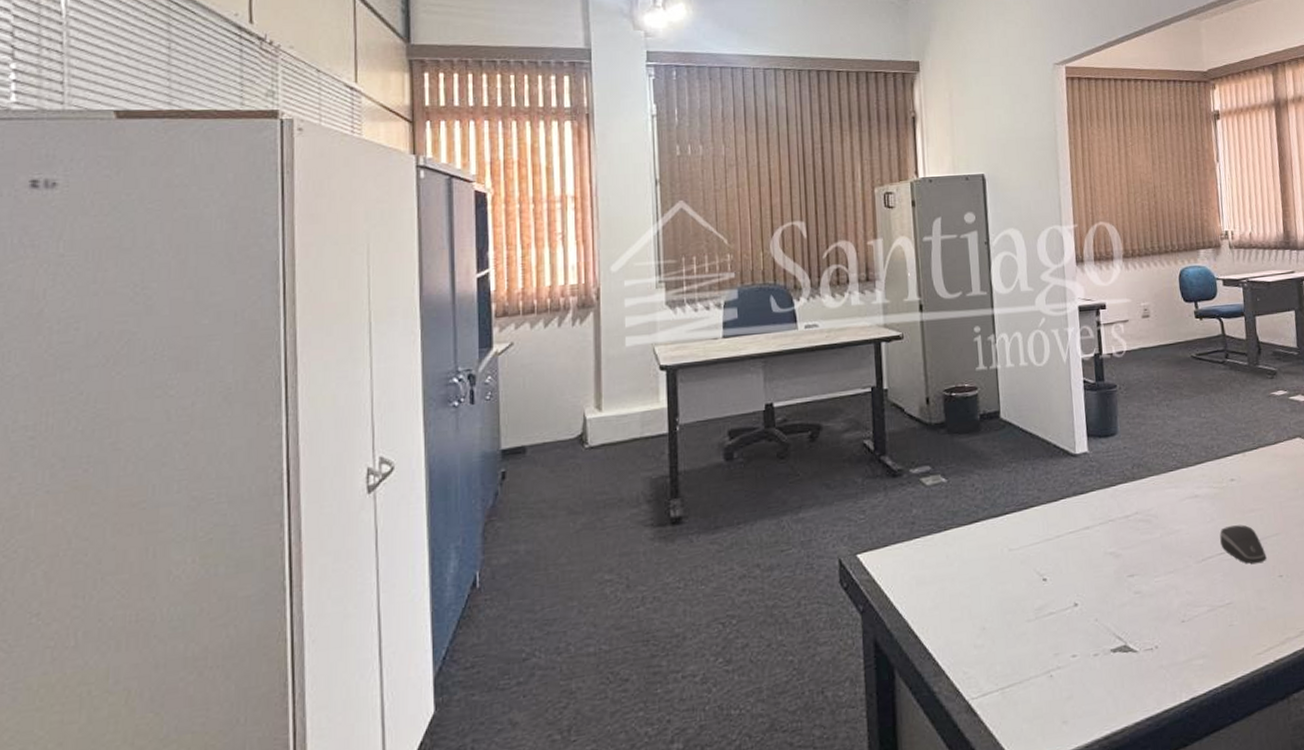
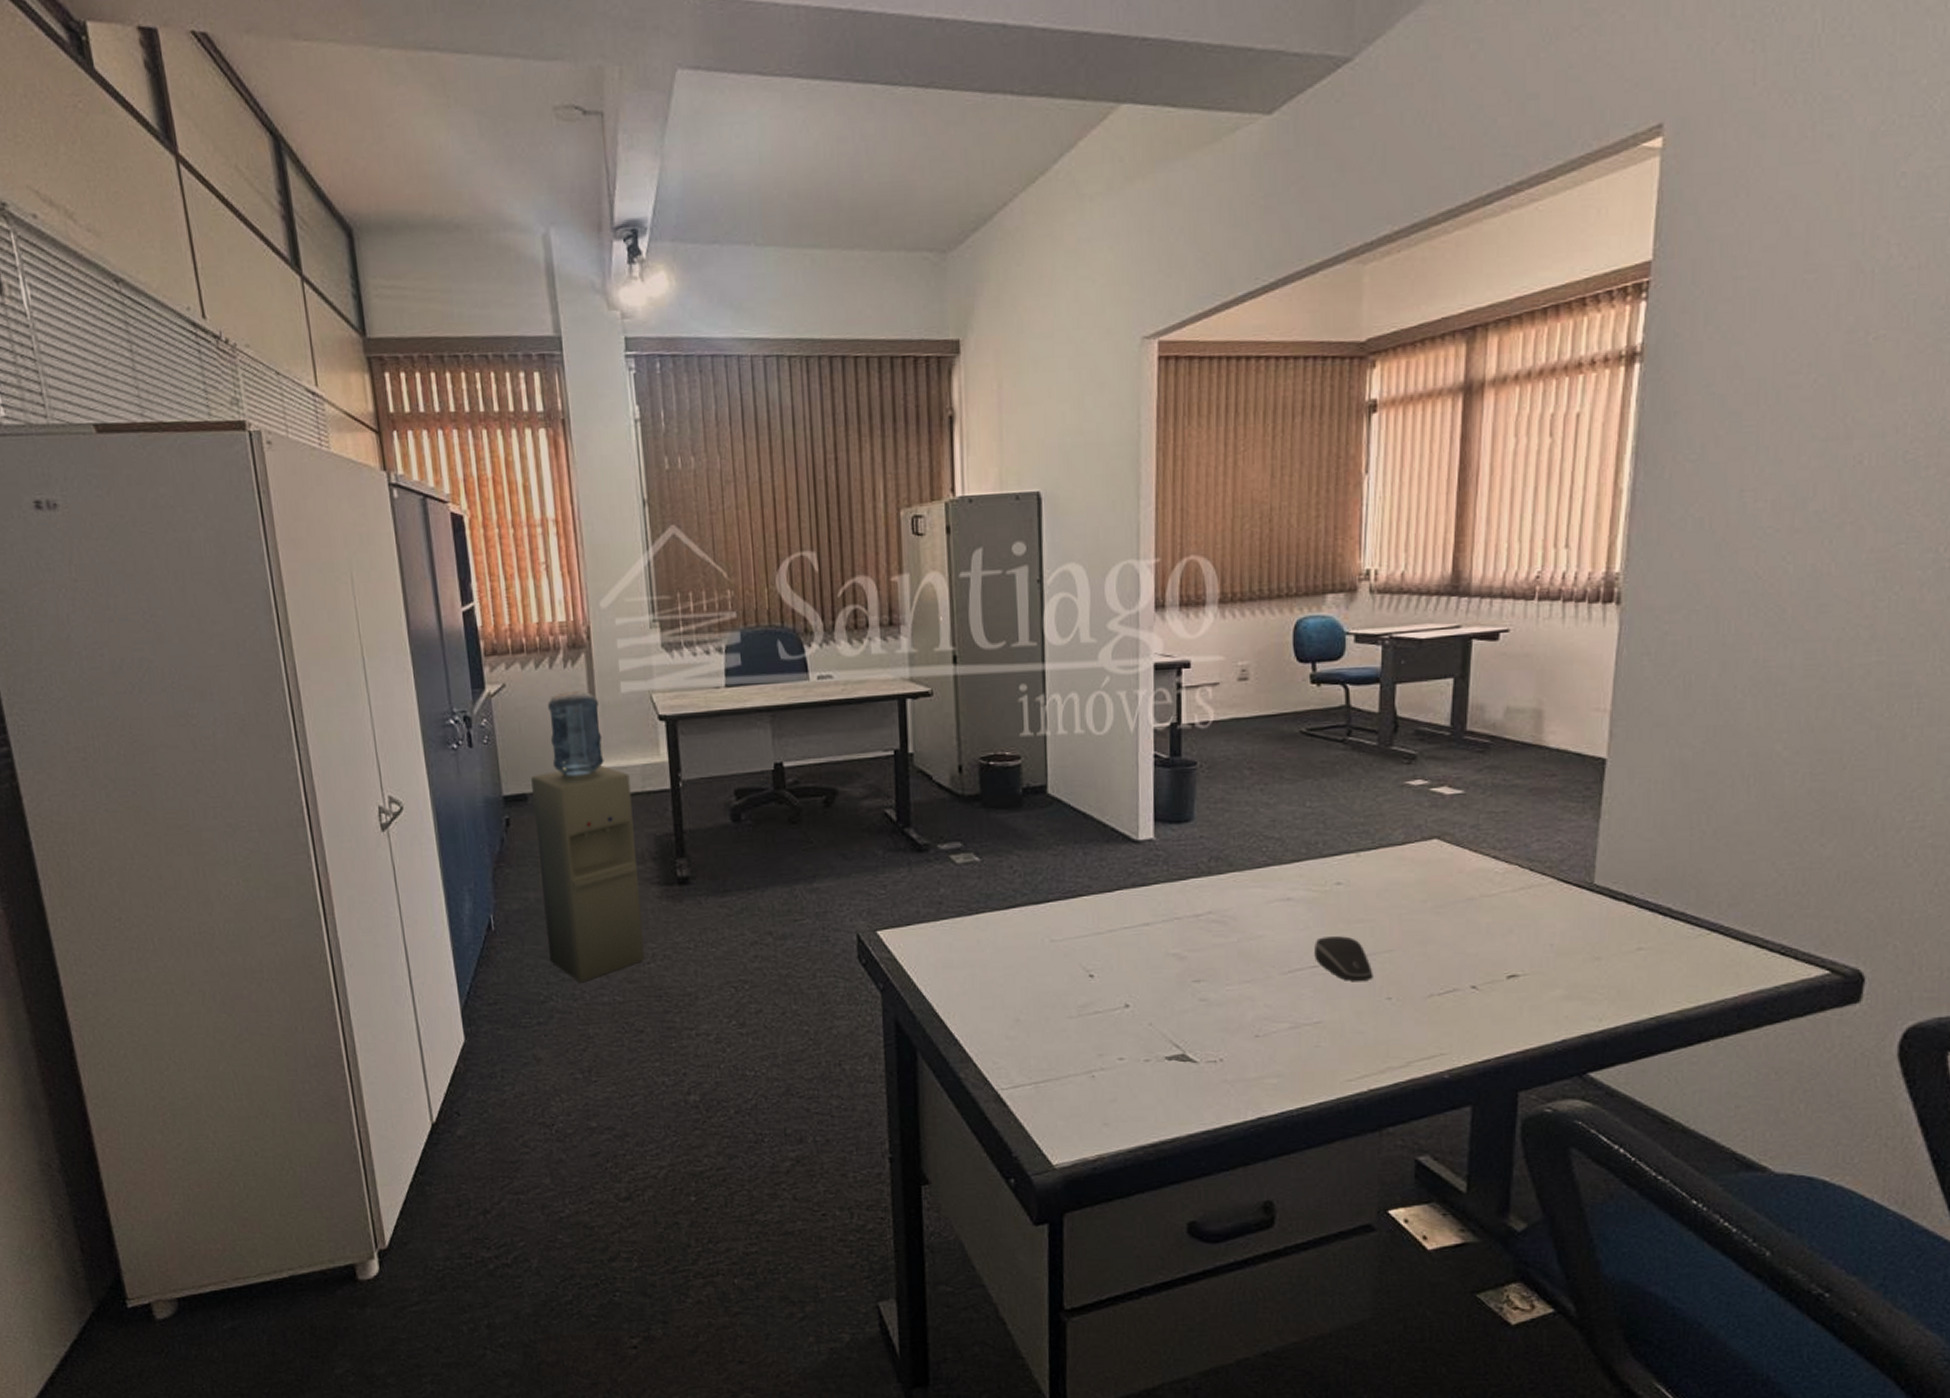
water cooler: none [532,346,635,635] -> present [531,691,645,983]

